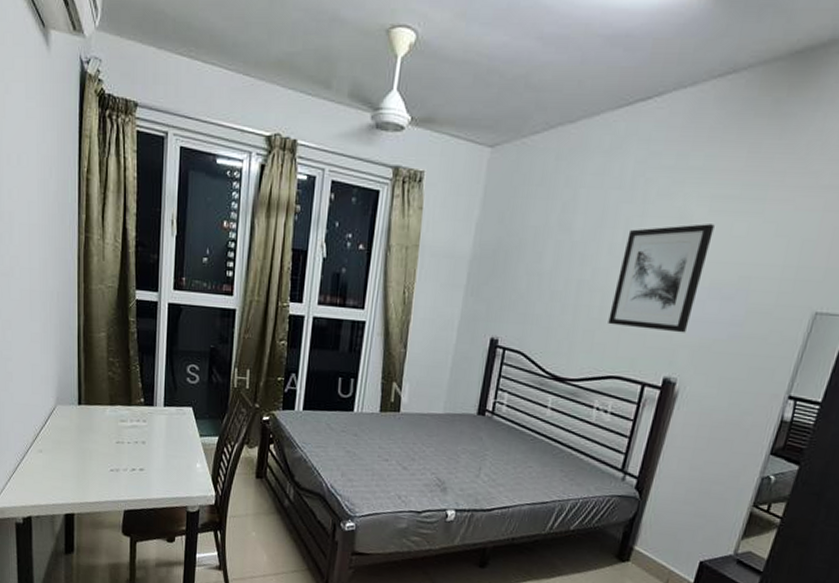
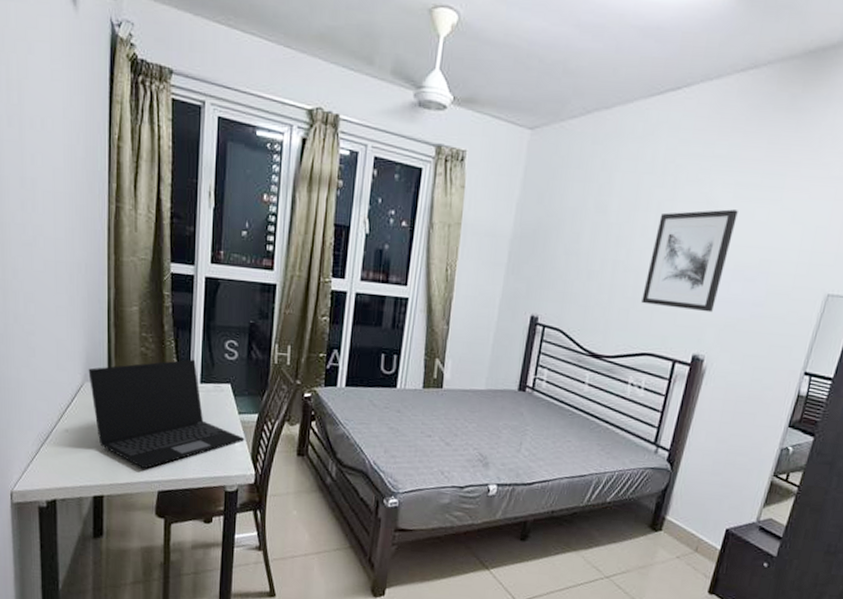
laptop: none [60,383,206,489] -> present [88,359,245,469]

